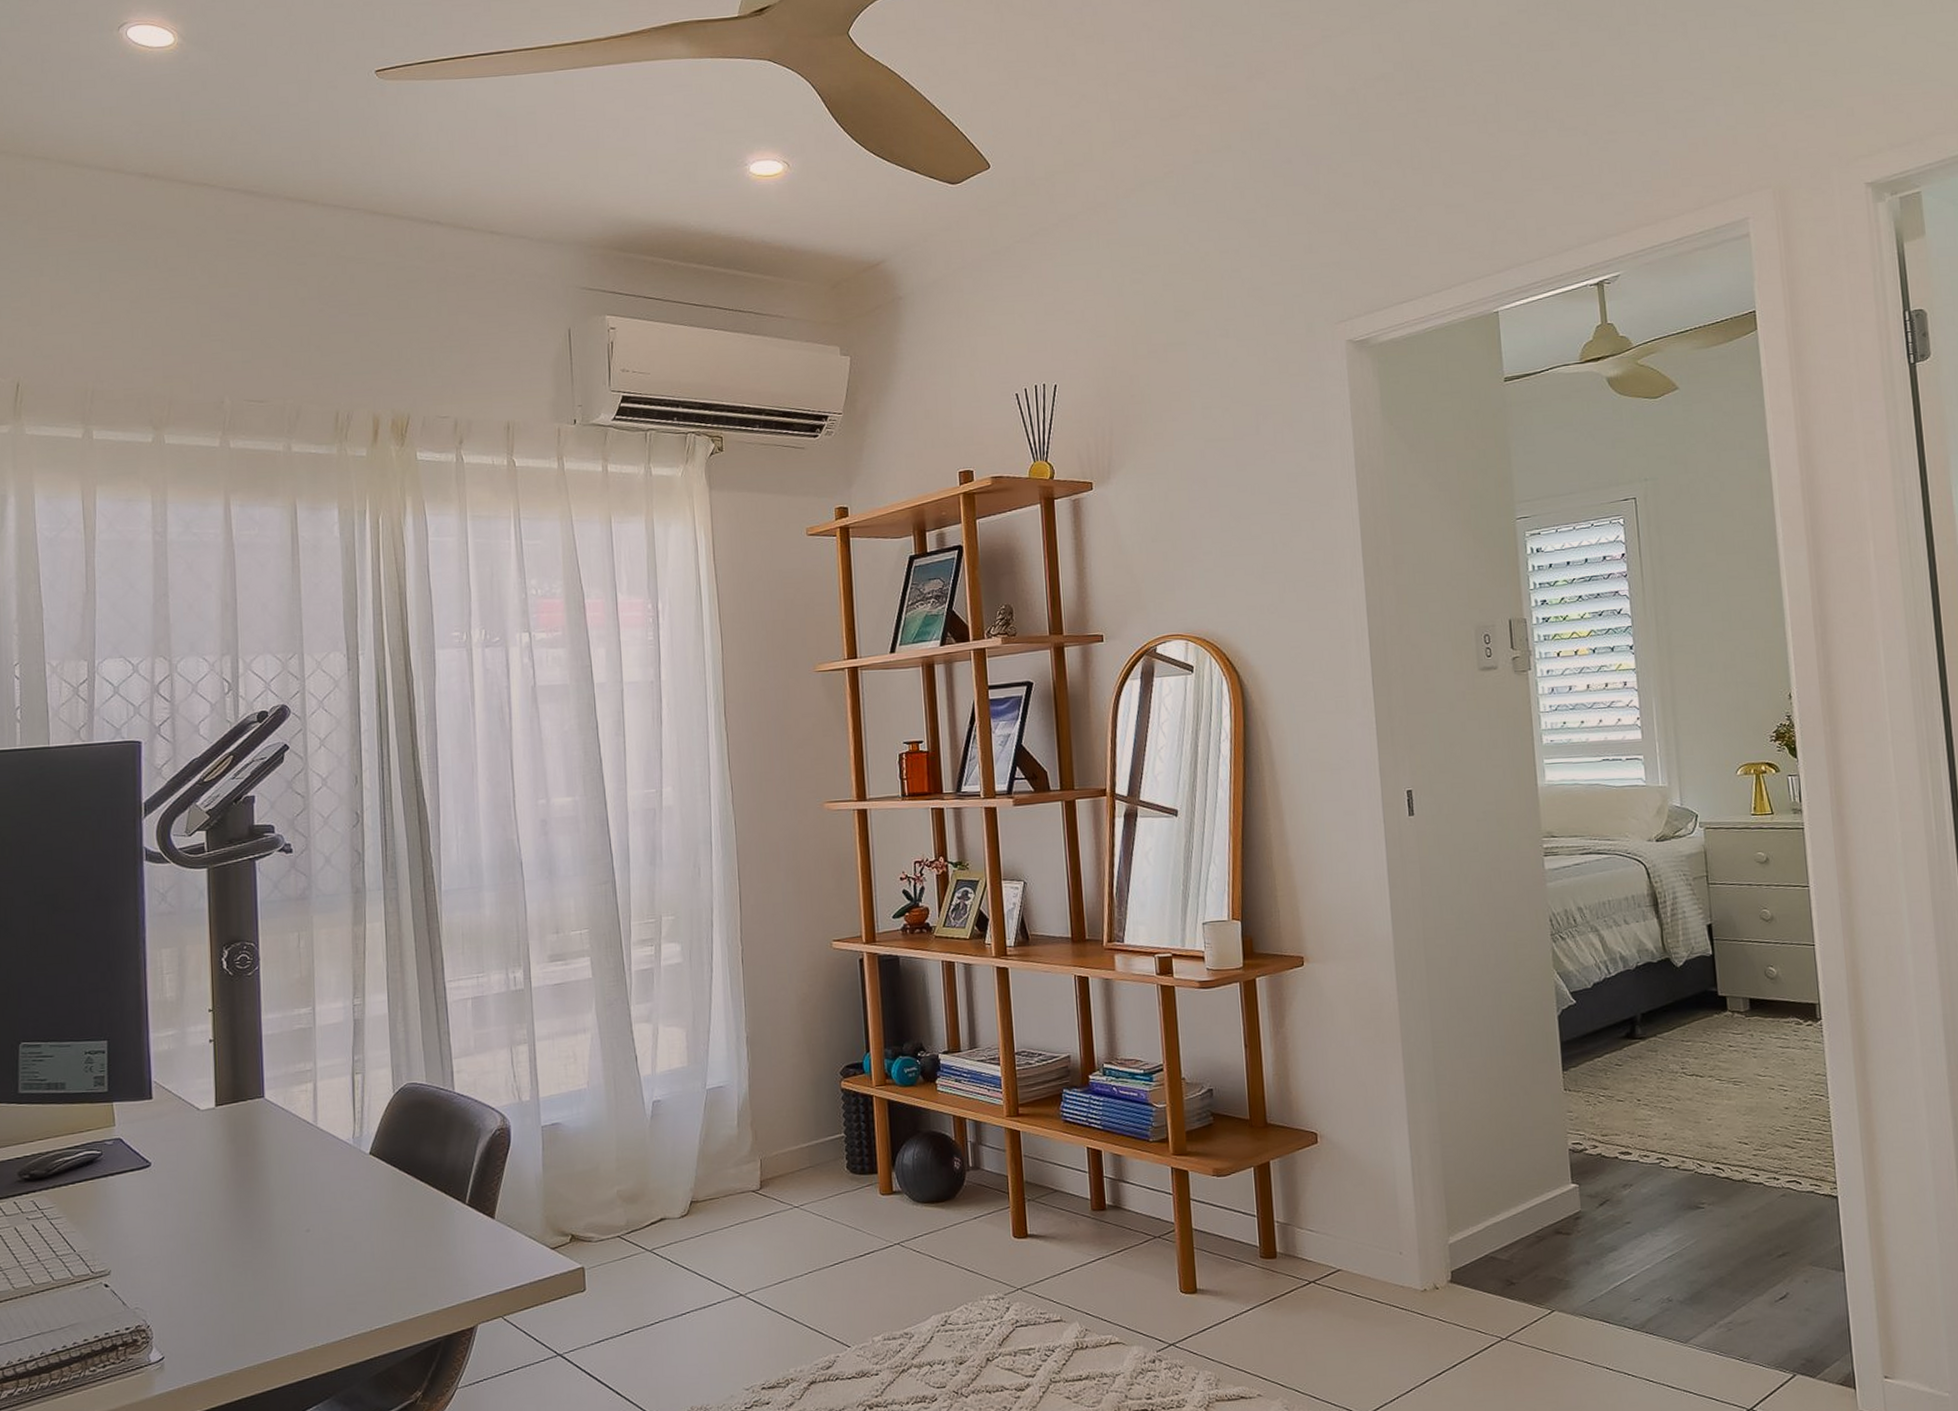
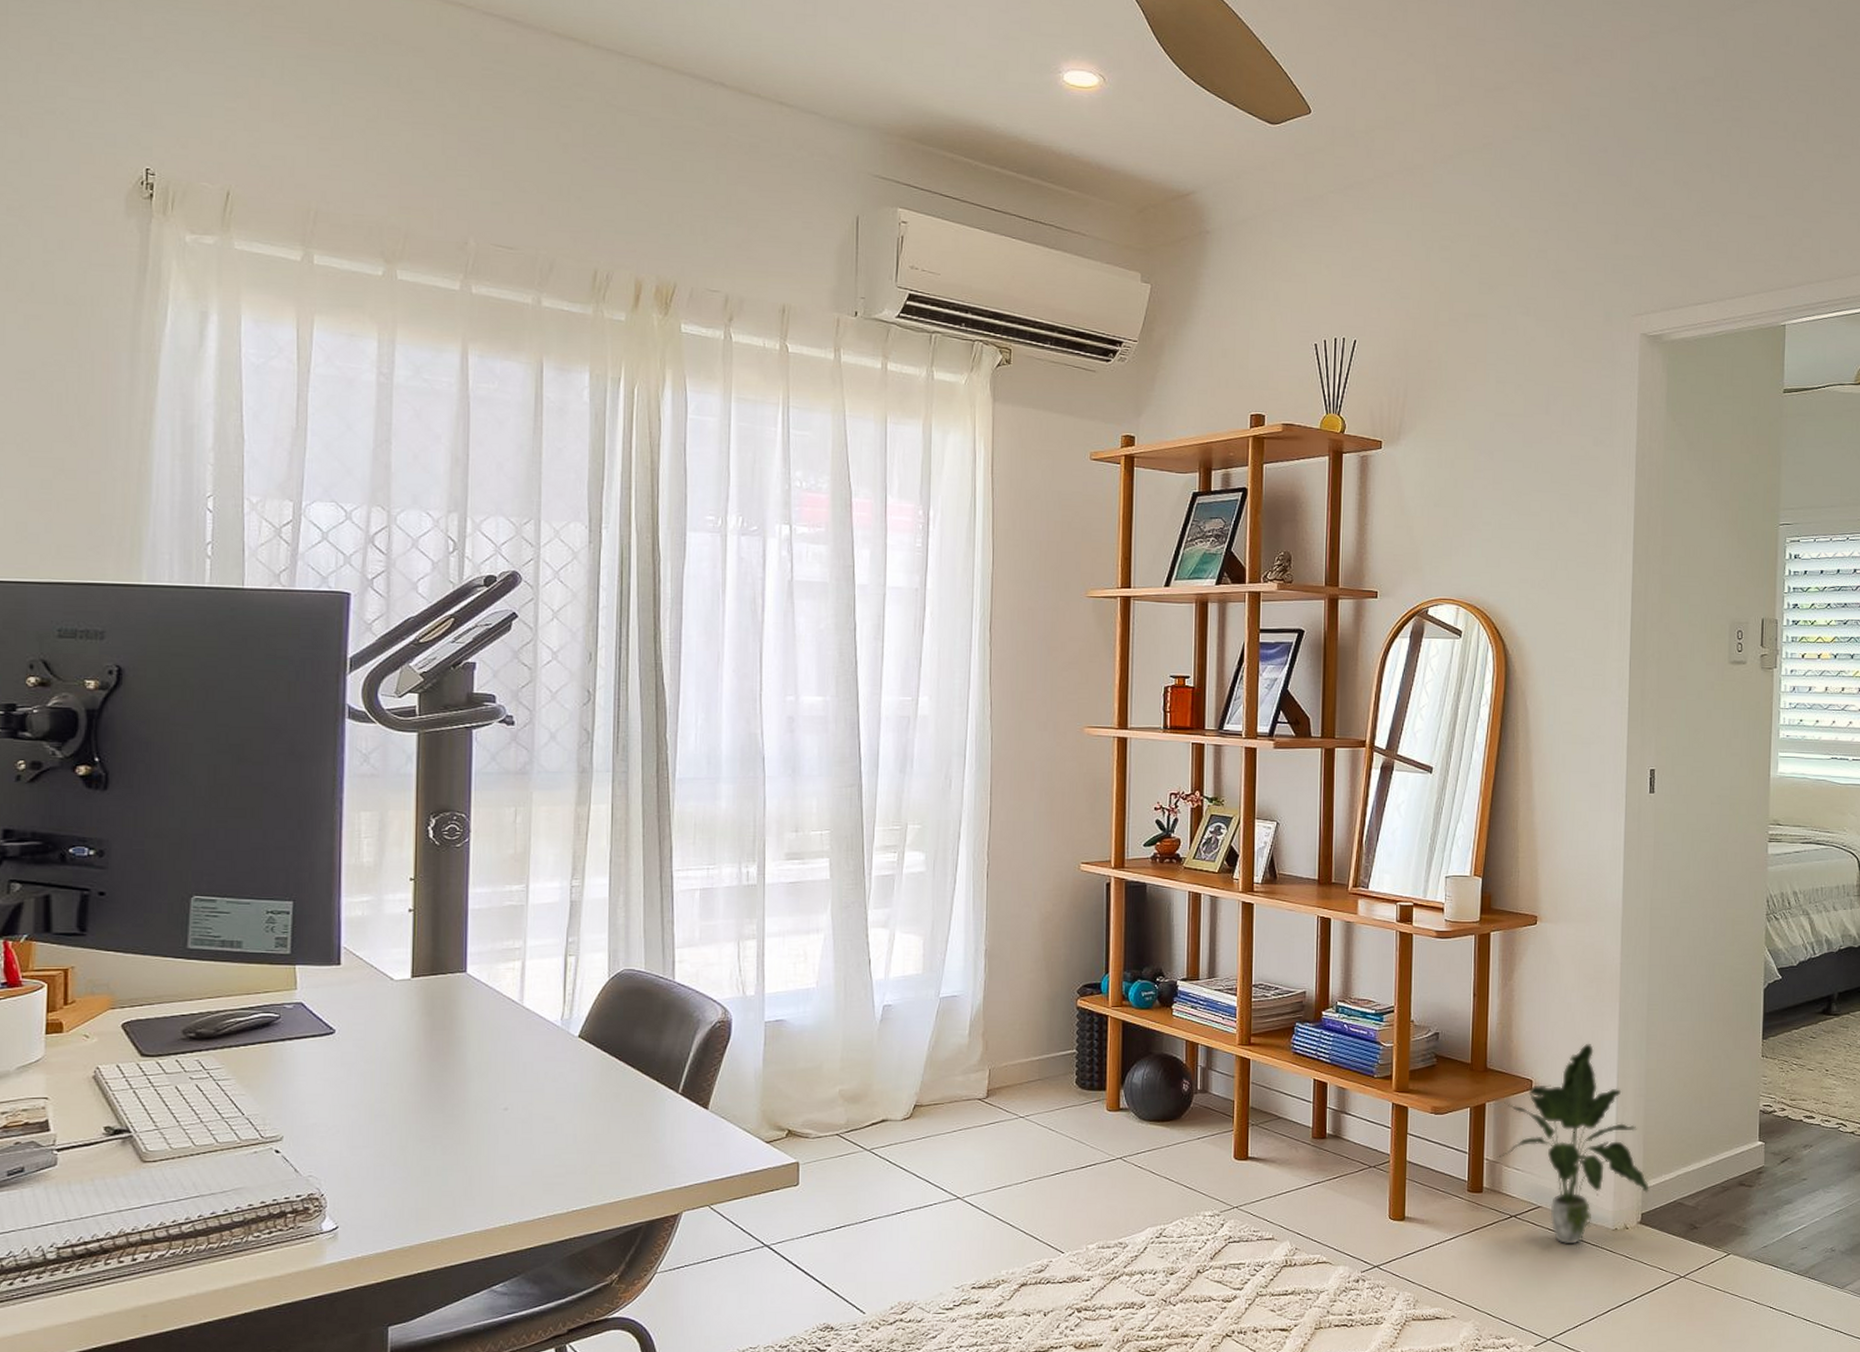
potted plant: none [1289,1088,1457,1310] -> present [1499,1043,1649,1245]

